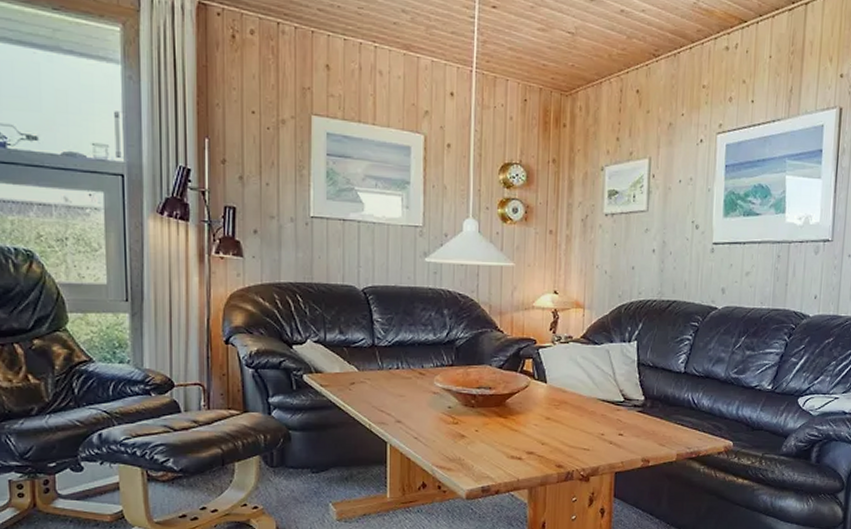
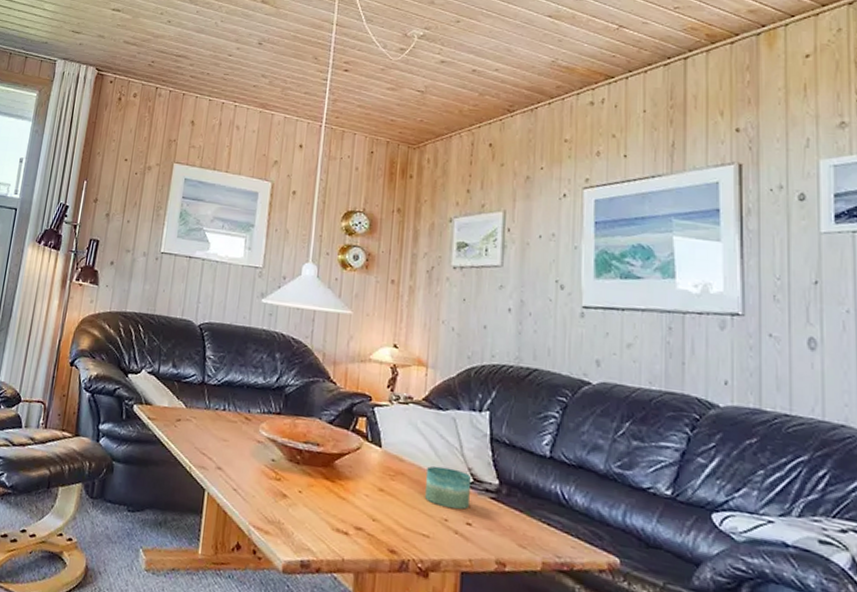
candle: none [585,392,622,425] -> present [425,465,471,510]

